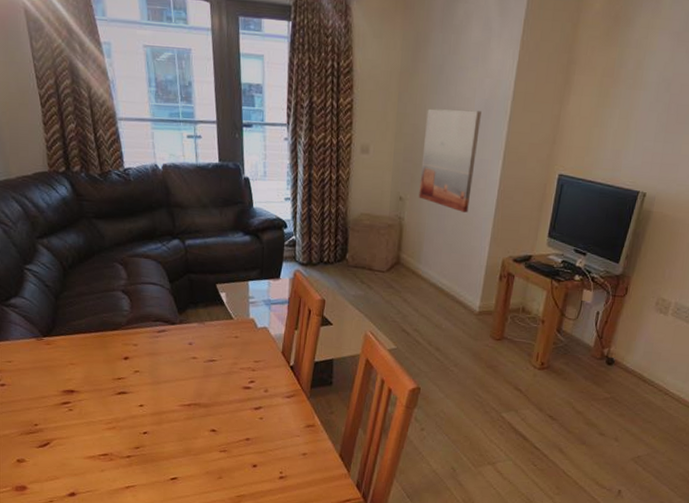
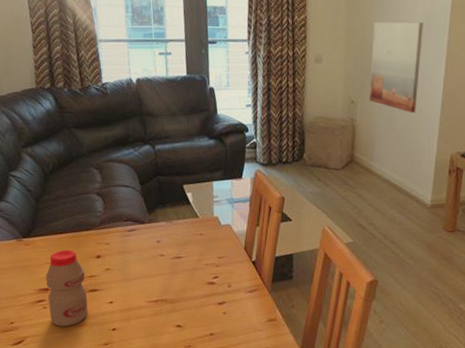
bottle: none [69,350,117,429] -> present [45,250,88,326]

